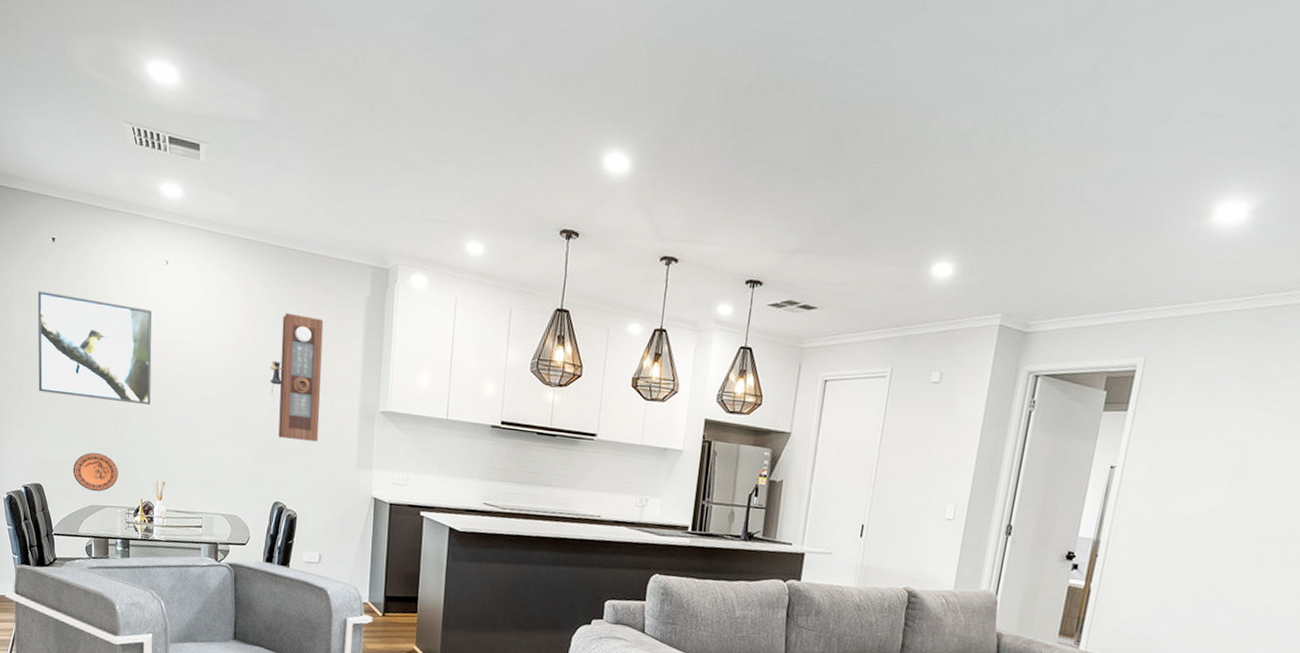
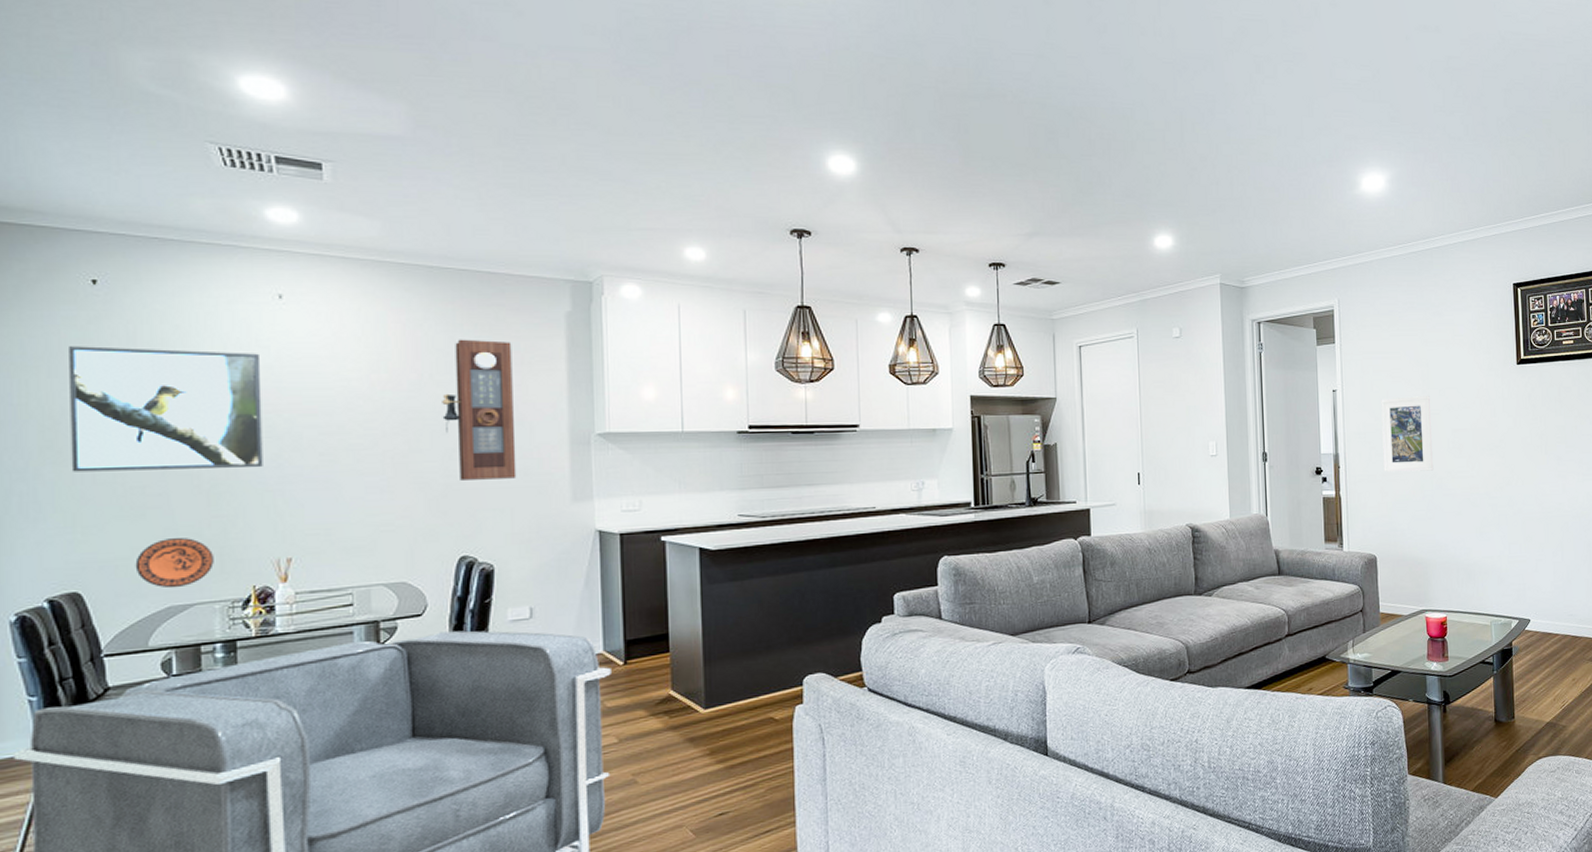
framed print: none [1152,485,1238,579] -> present [1381,396,1434,473]

